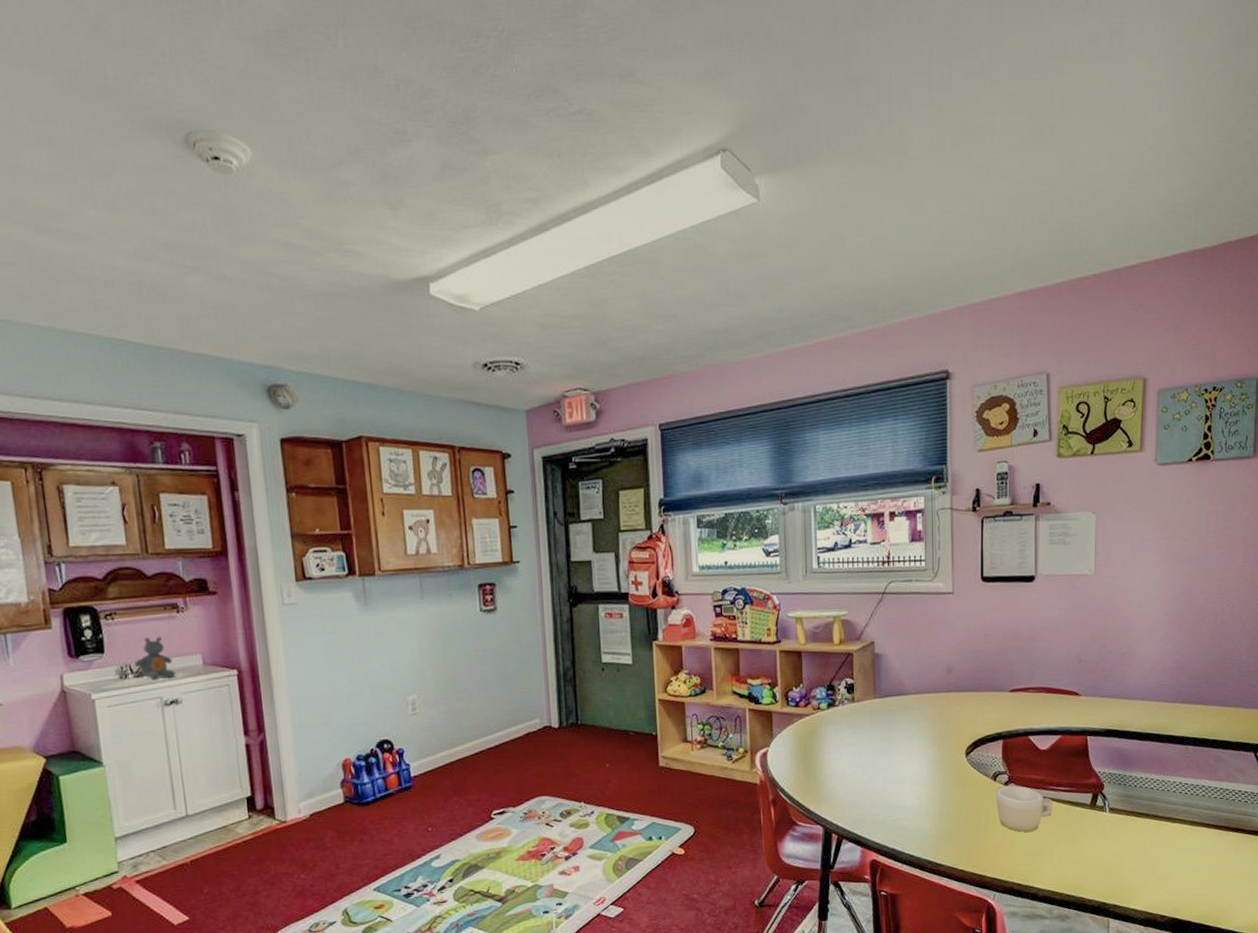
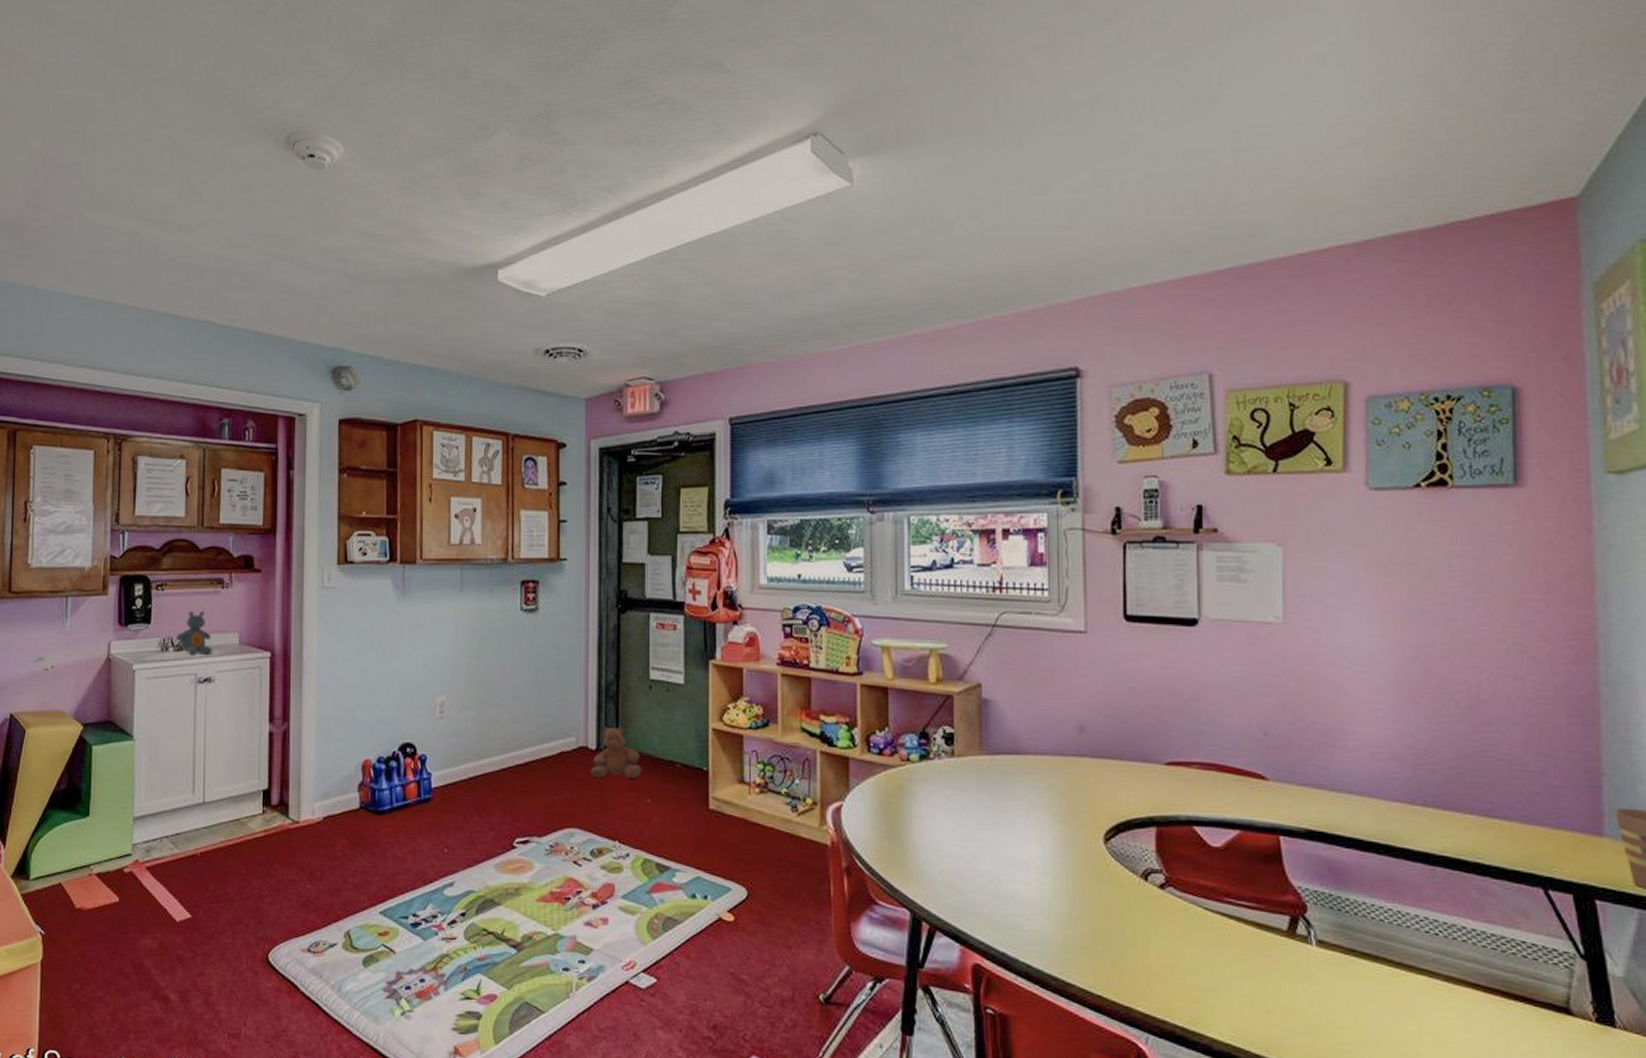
teddy bear: none [555,706,600,752] -> present [591,726,641,779]
cup: present [995,785,1053,832] -> none [1146,889,1232,957]

